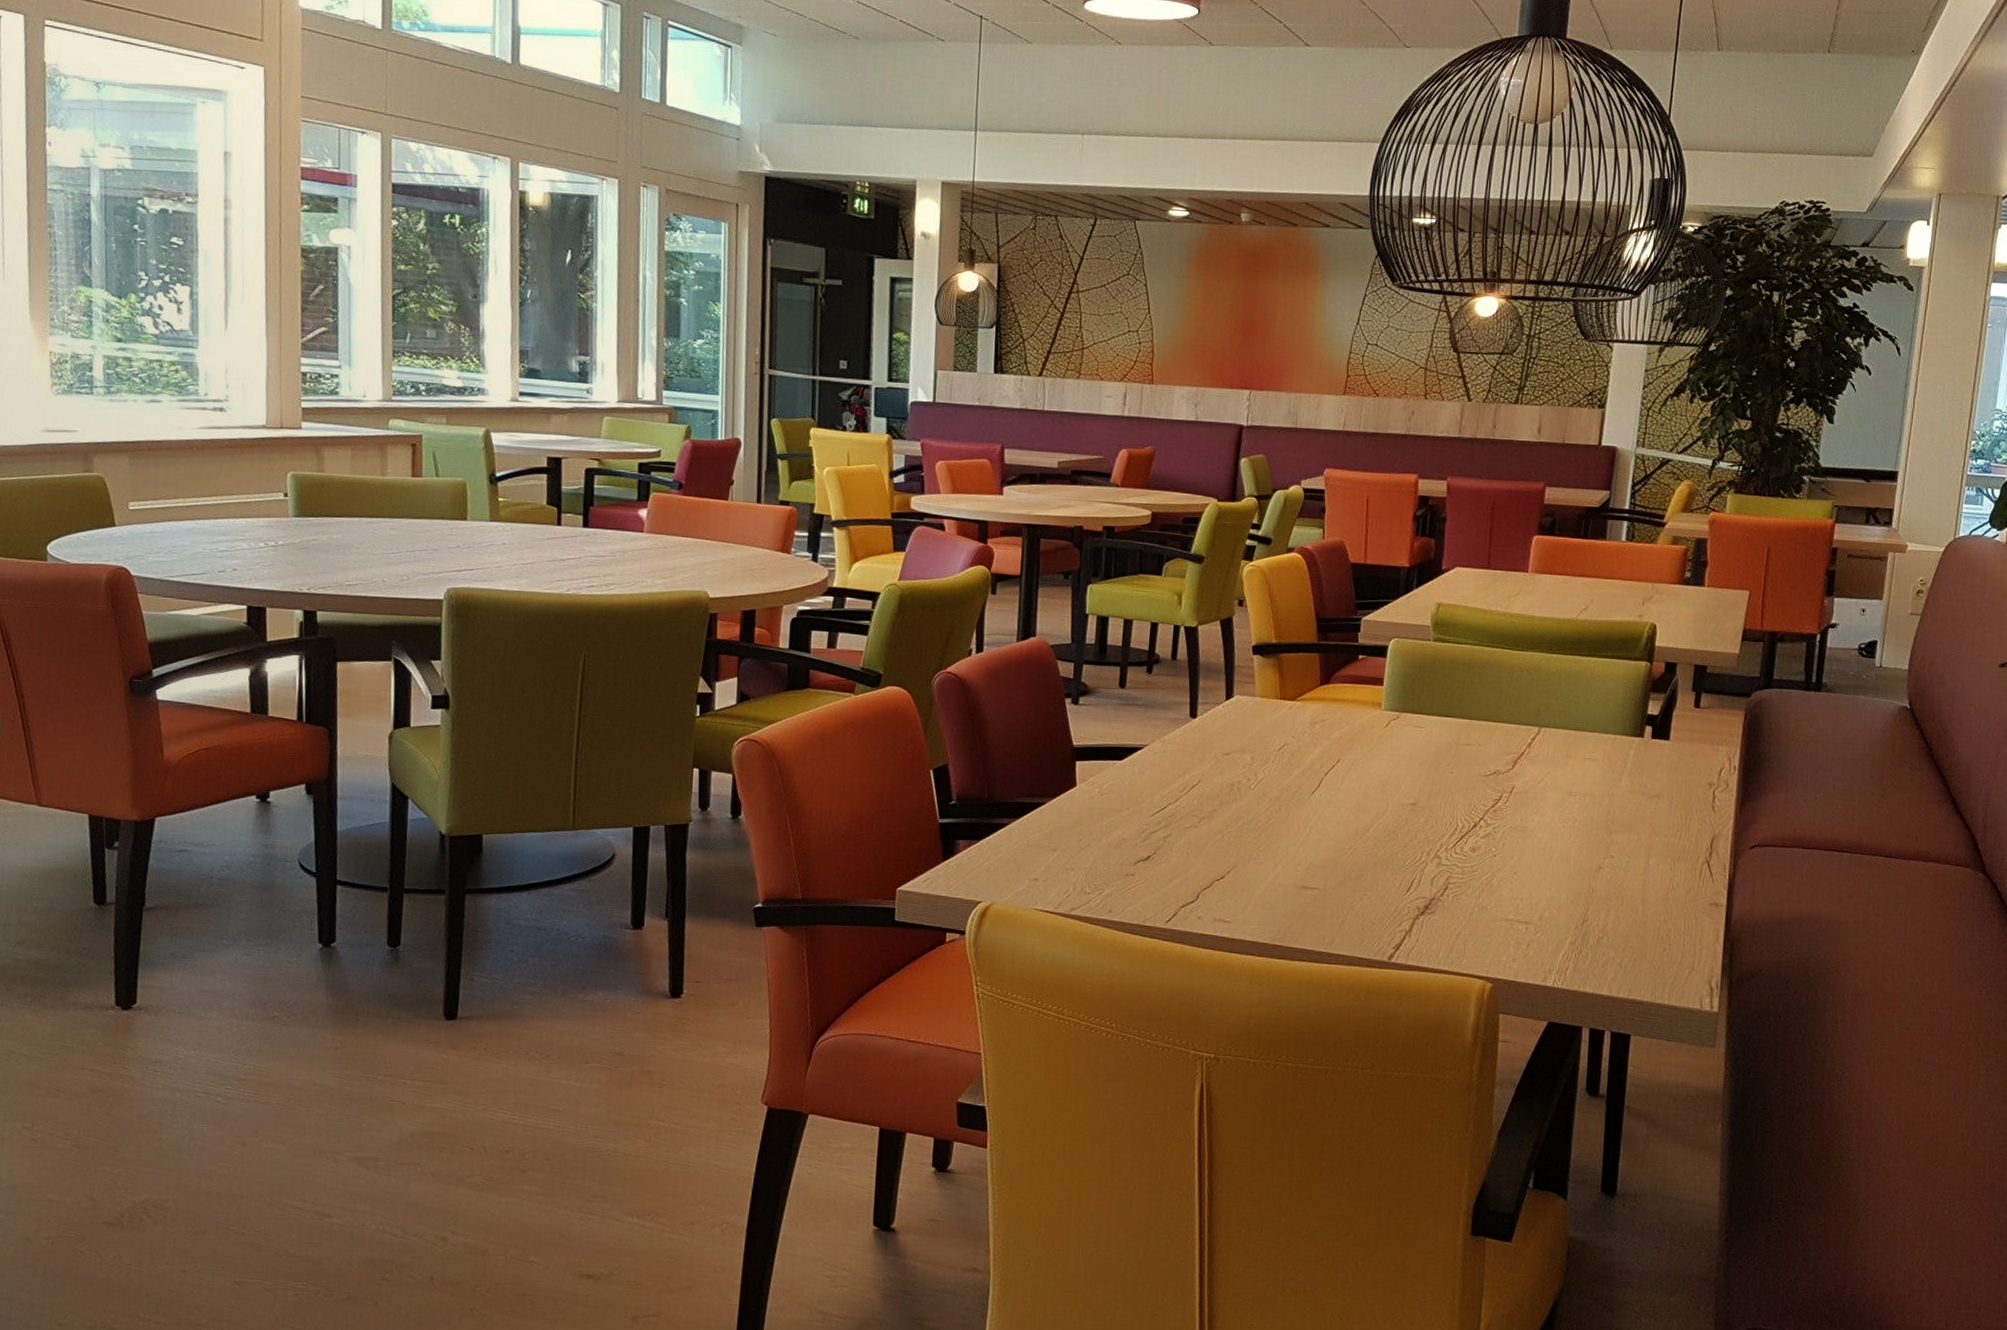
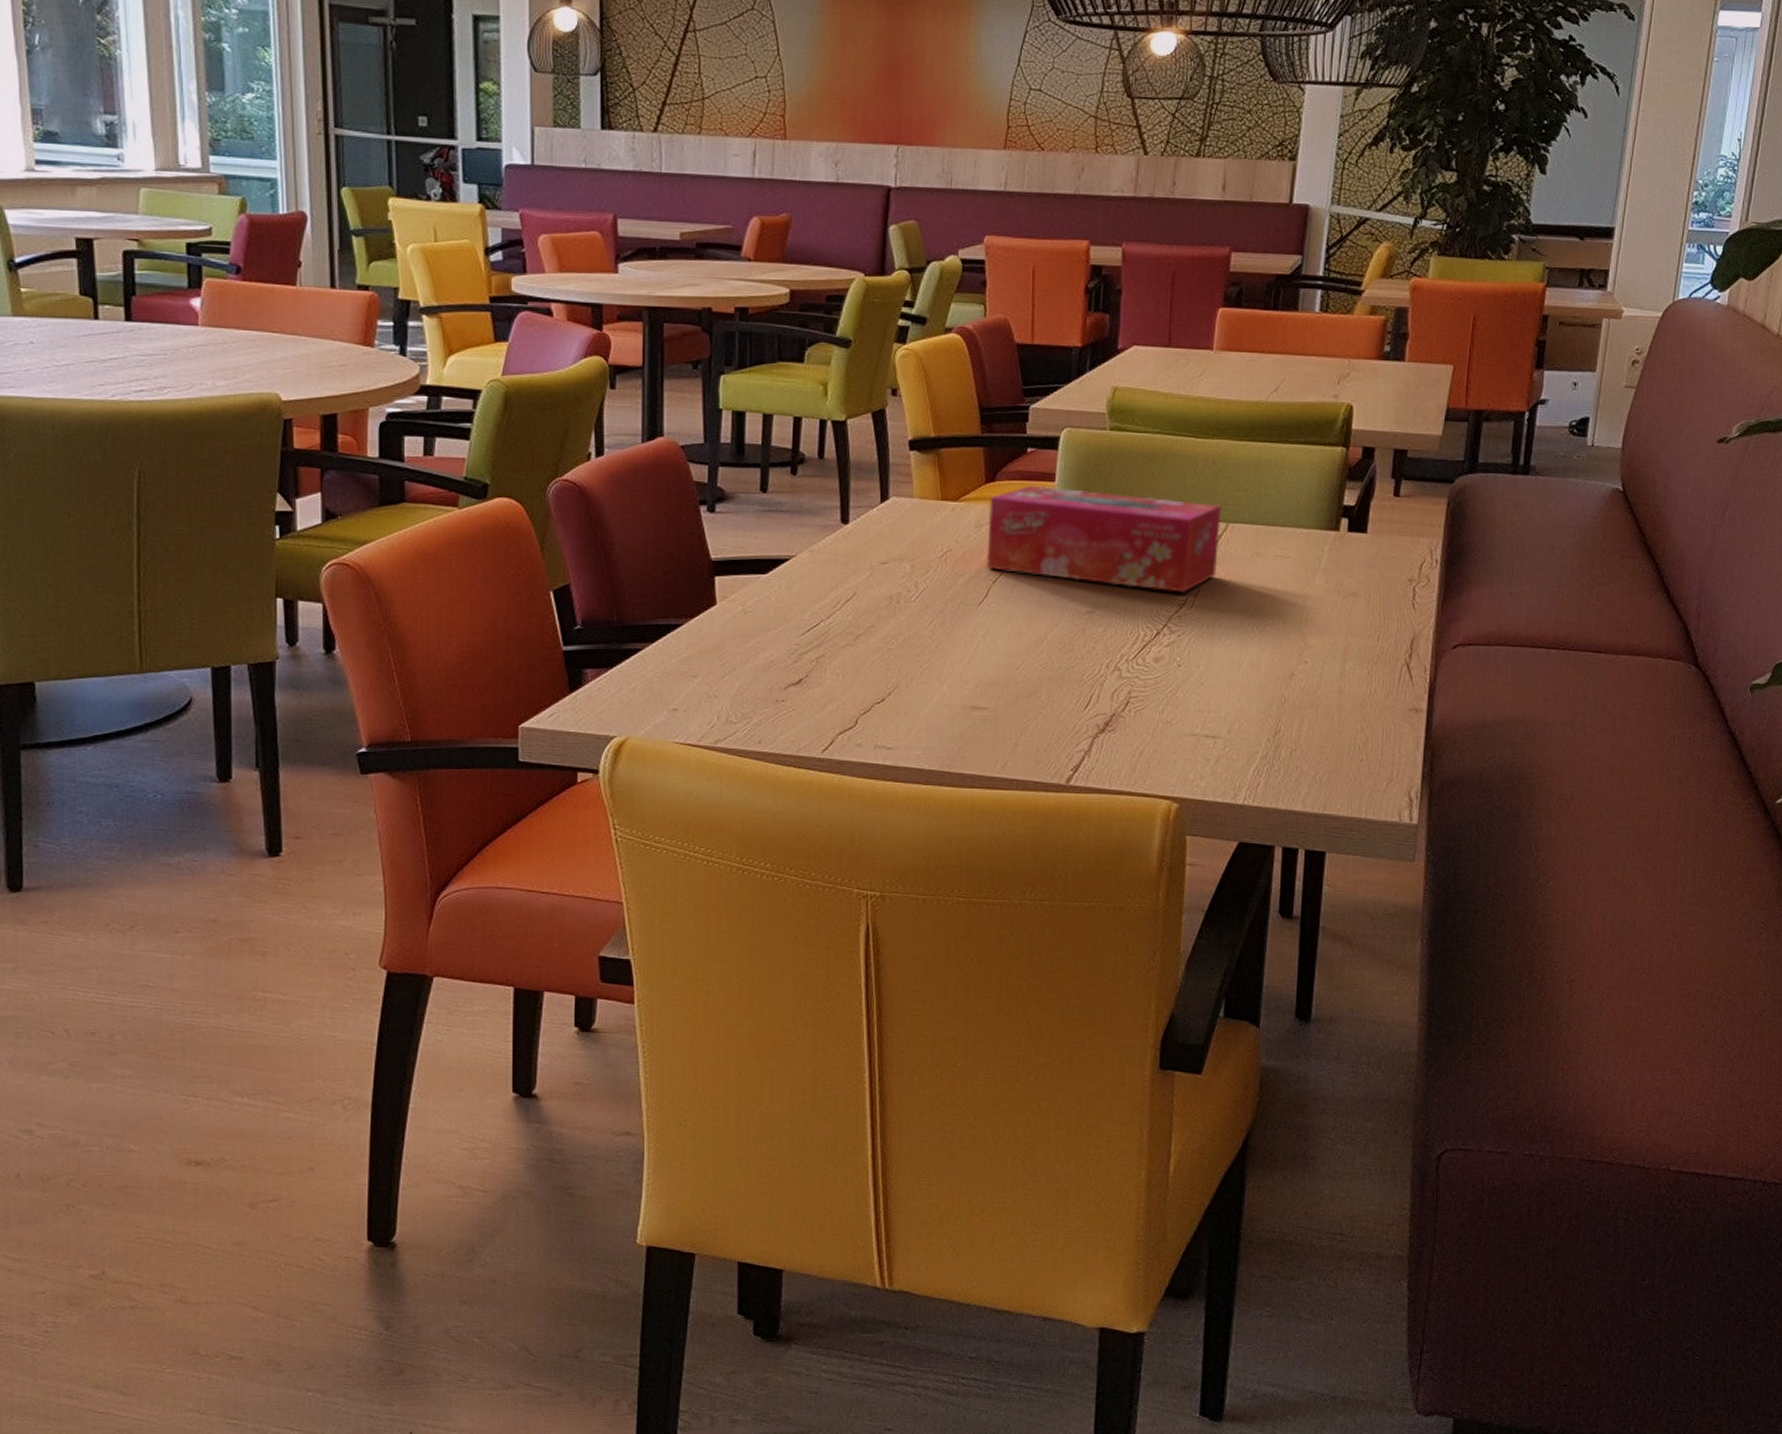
tissue box: none [1320,688,1536,789] -> present [987,485,1222,593]

